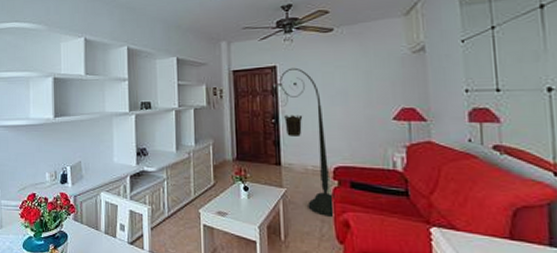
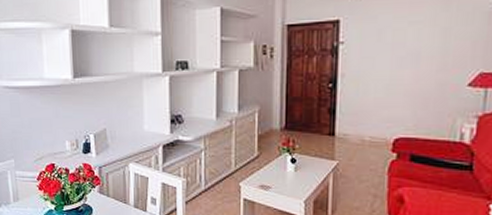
floor lamp: present [277,67,335,217] -> none [337,22,391,191]

